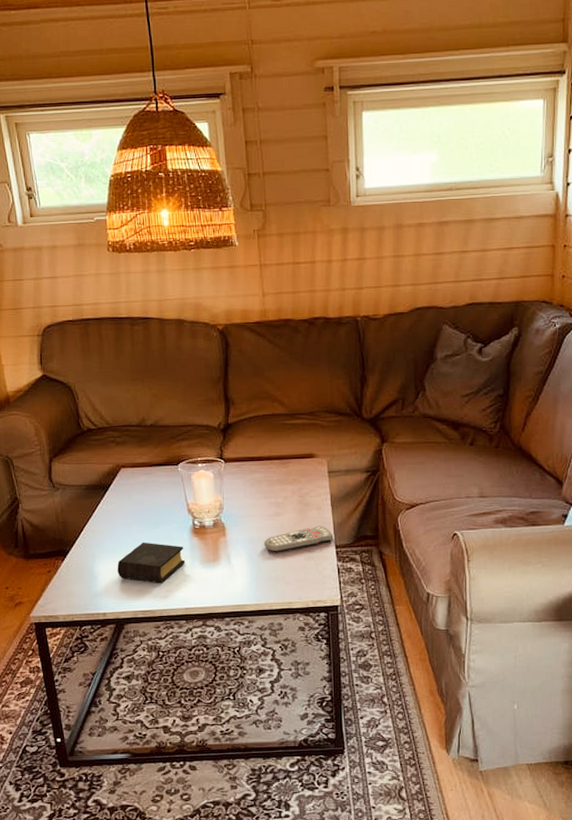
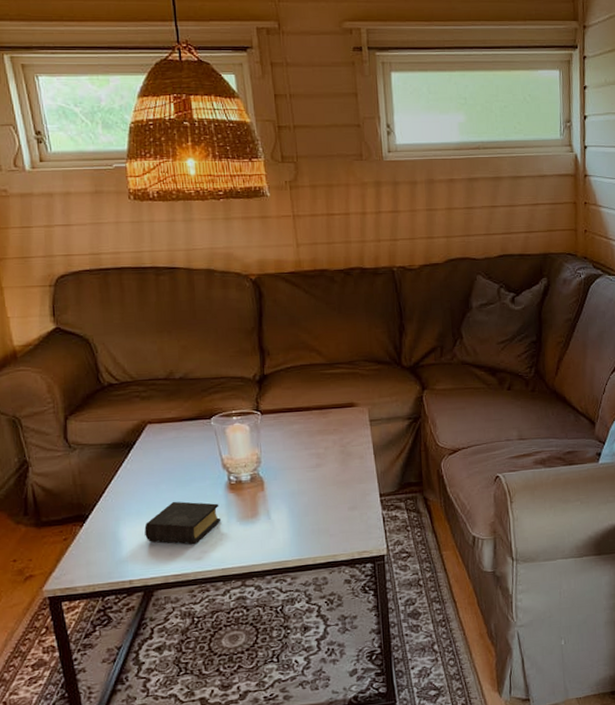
remote control: present [264,525,334,553] -> none [305,474,378,505]

